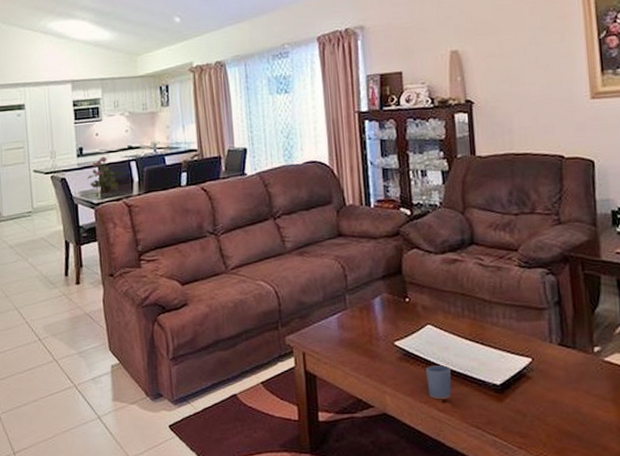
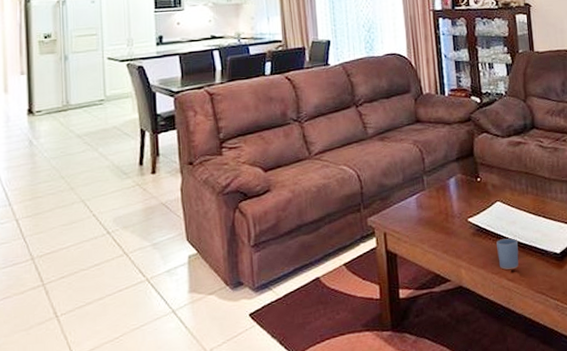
flower bouquet: present [87,156,120,197] -> none [167,45,202,86]

